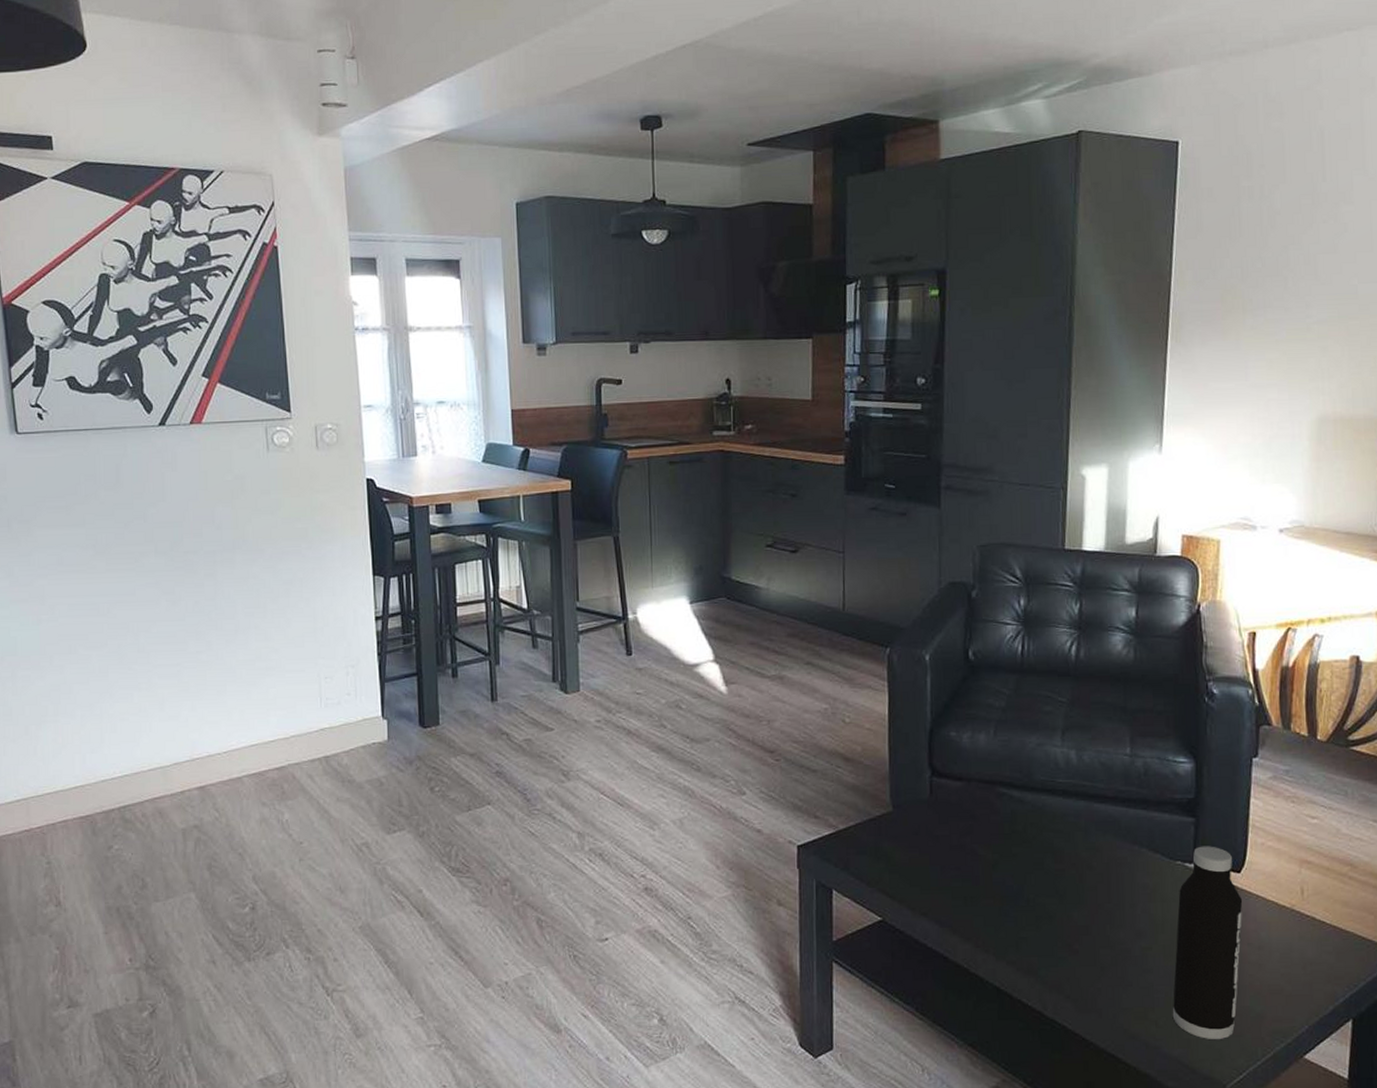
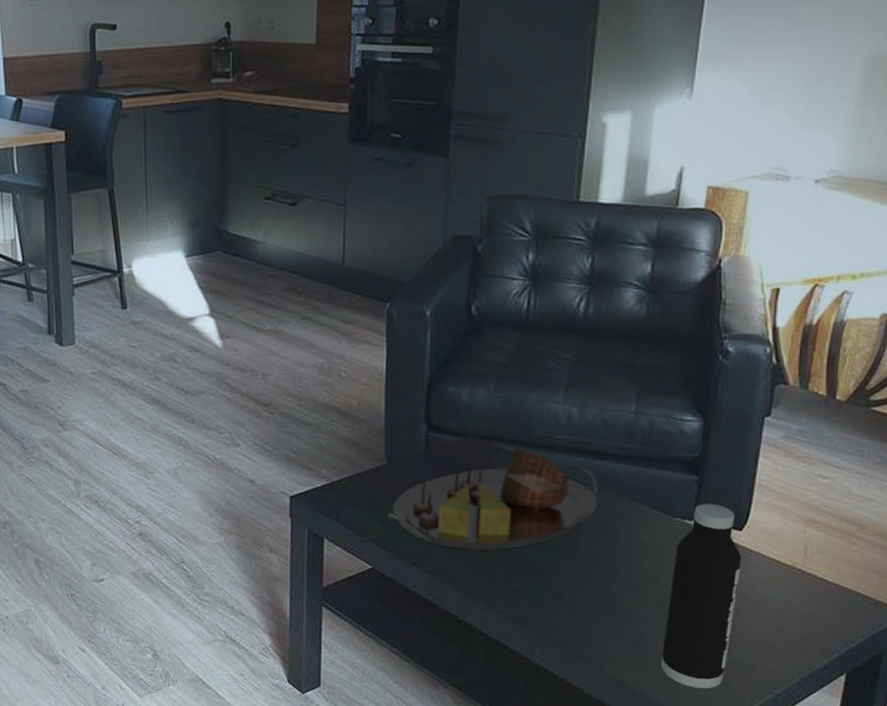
serving tray: none [895,792,1100,899] -> present [387,447,598,550]

